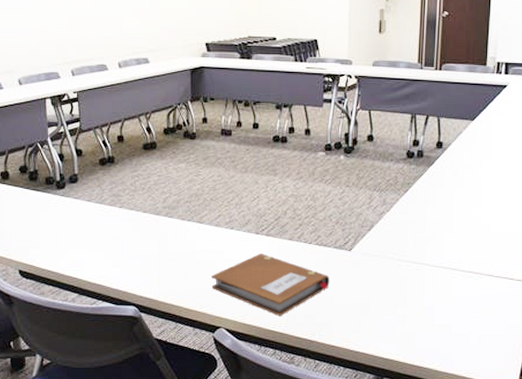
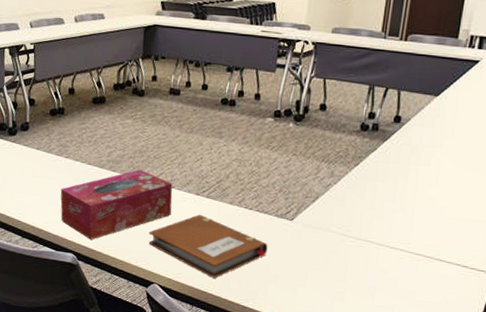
tissue box: none [116,213,232,290] -> present [60,169,173,240]

